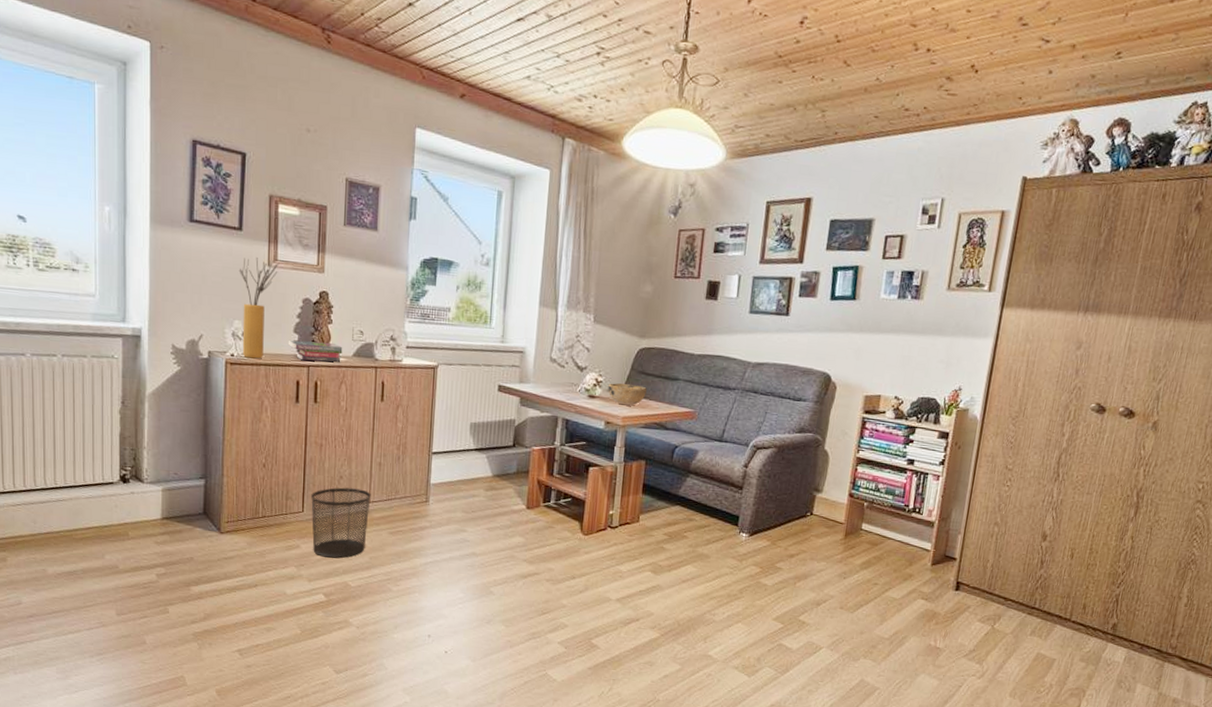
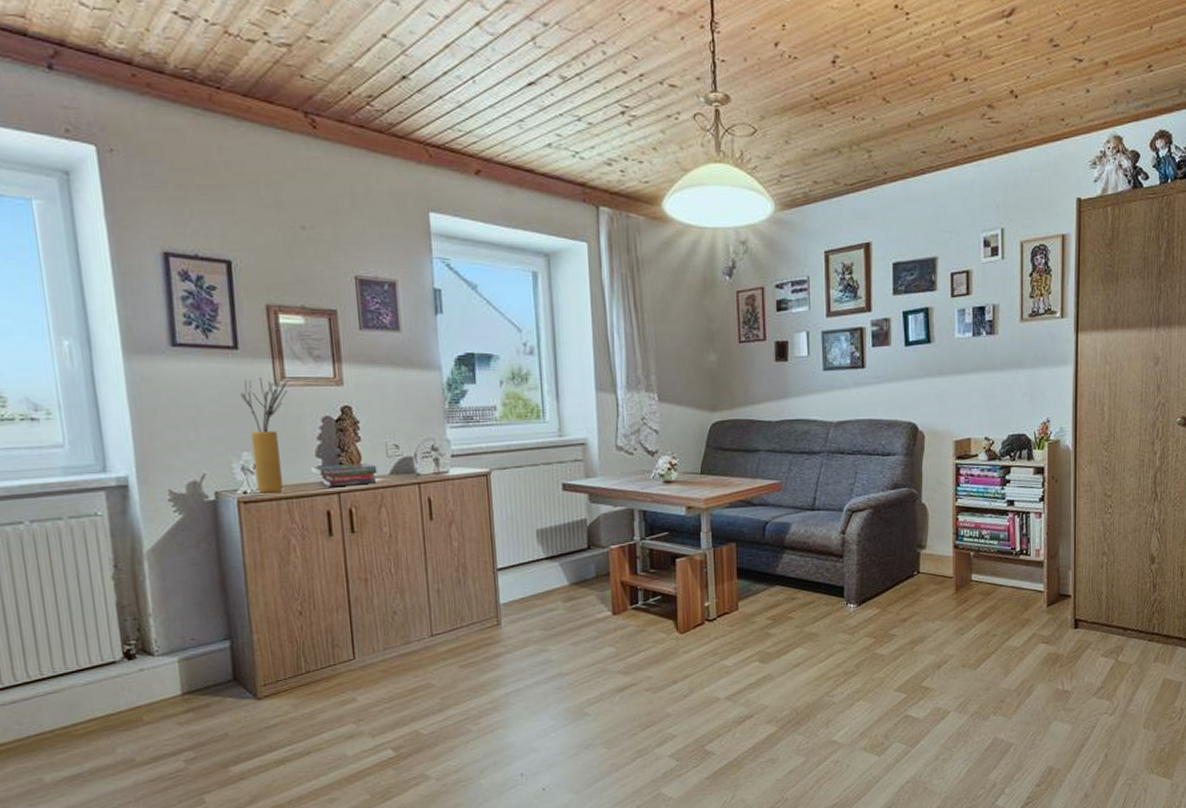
waste bin: present [311,487,371,558] -> none [362,622,434,707]
decorative bowl: present [608,383,647,406] -> none [684,462,726,487]

